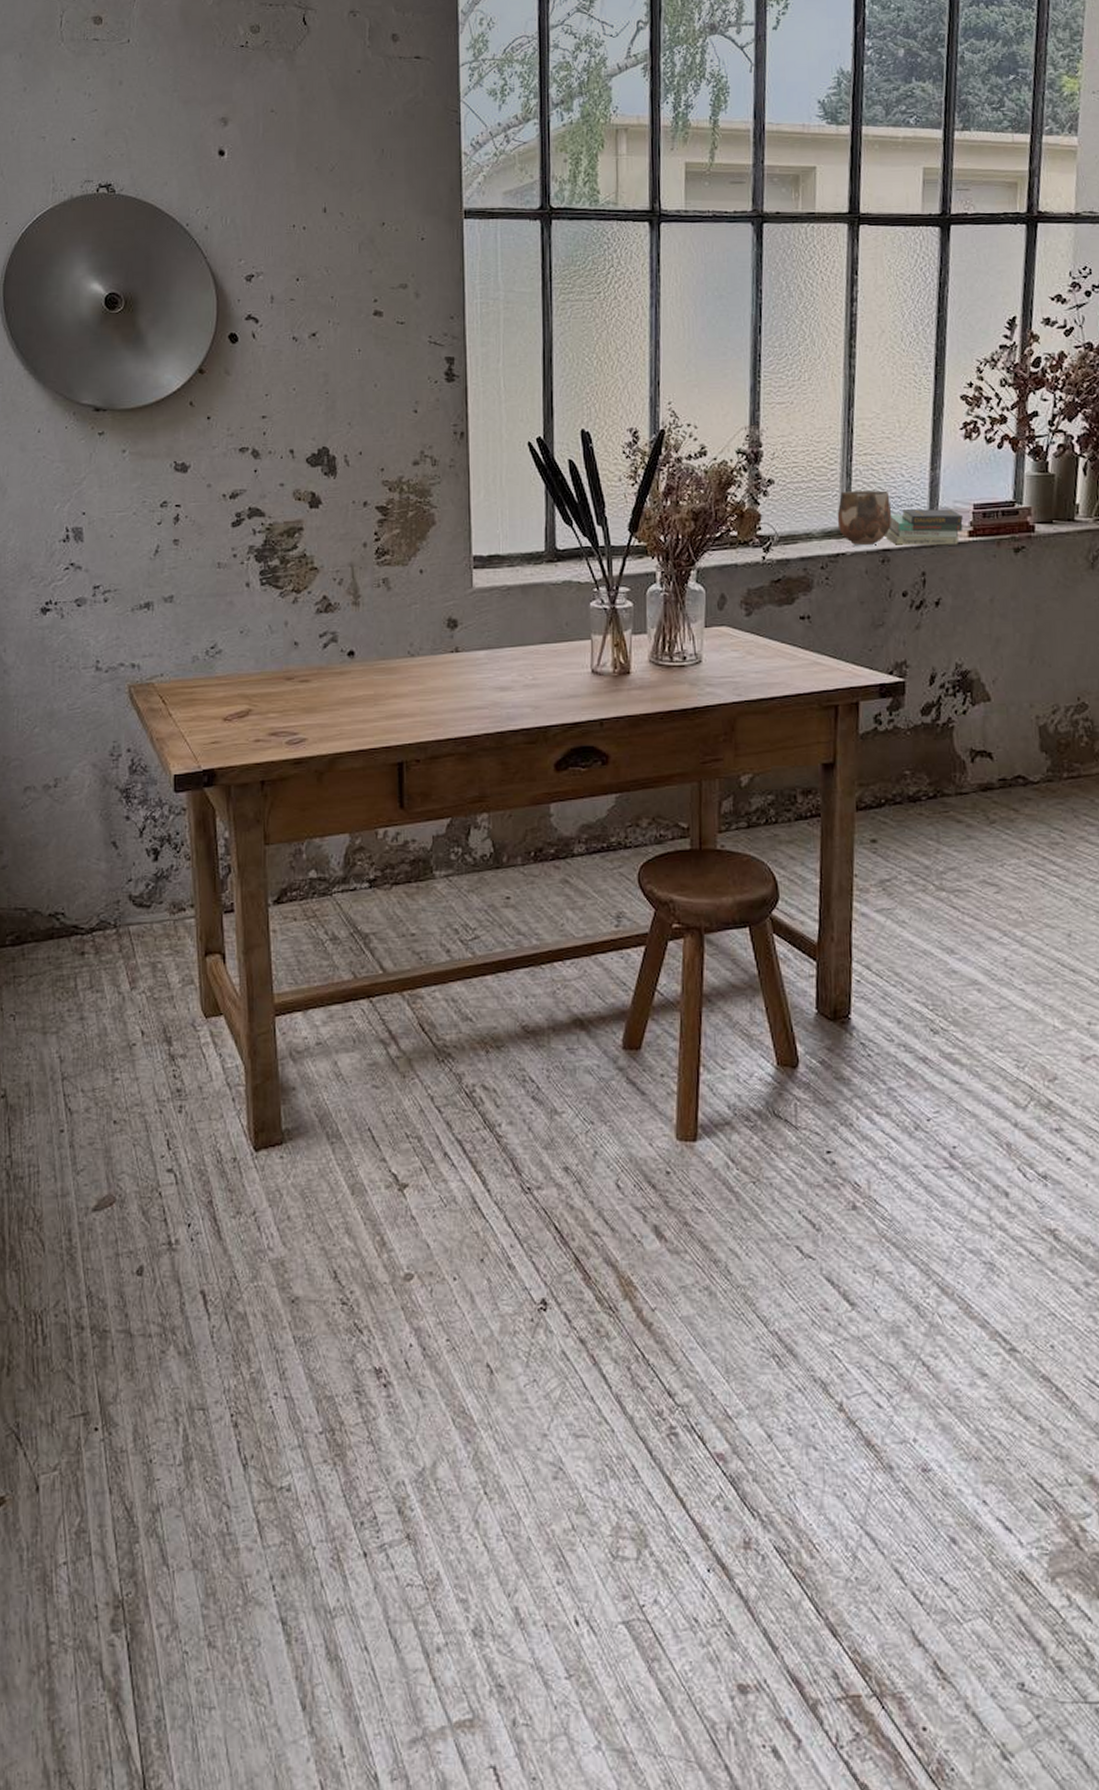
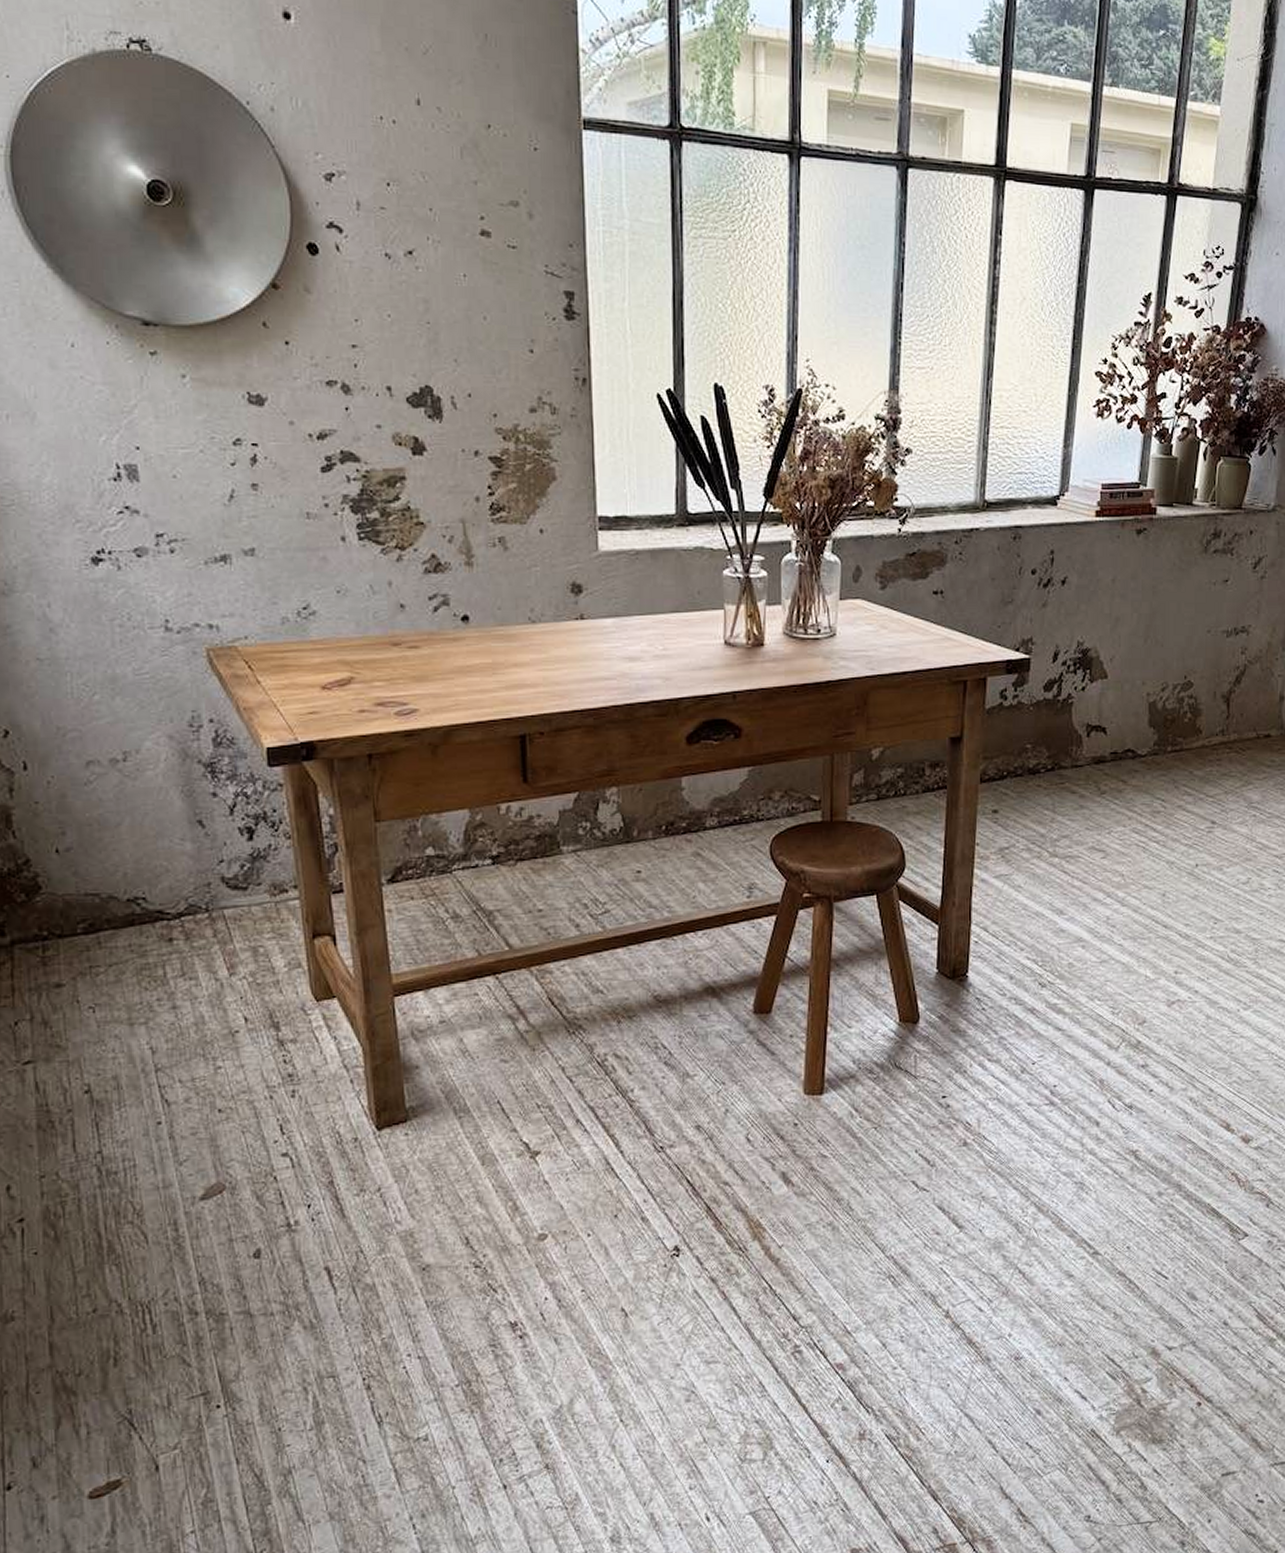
ceramic vessel: present [837,490,892,545] -> none [972,465,1025,520]
books: present [885,508,963,546] -> none [1017,486,1091,525]

